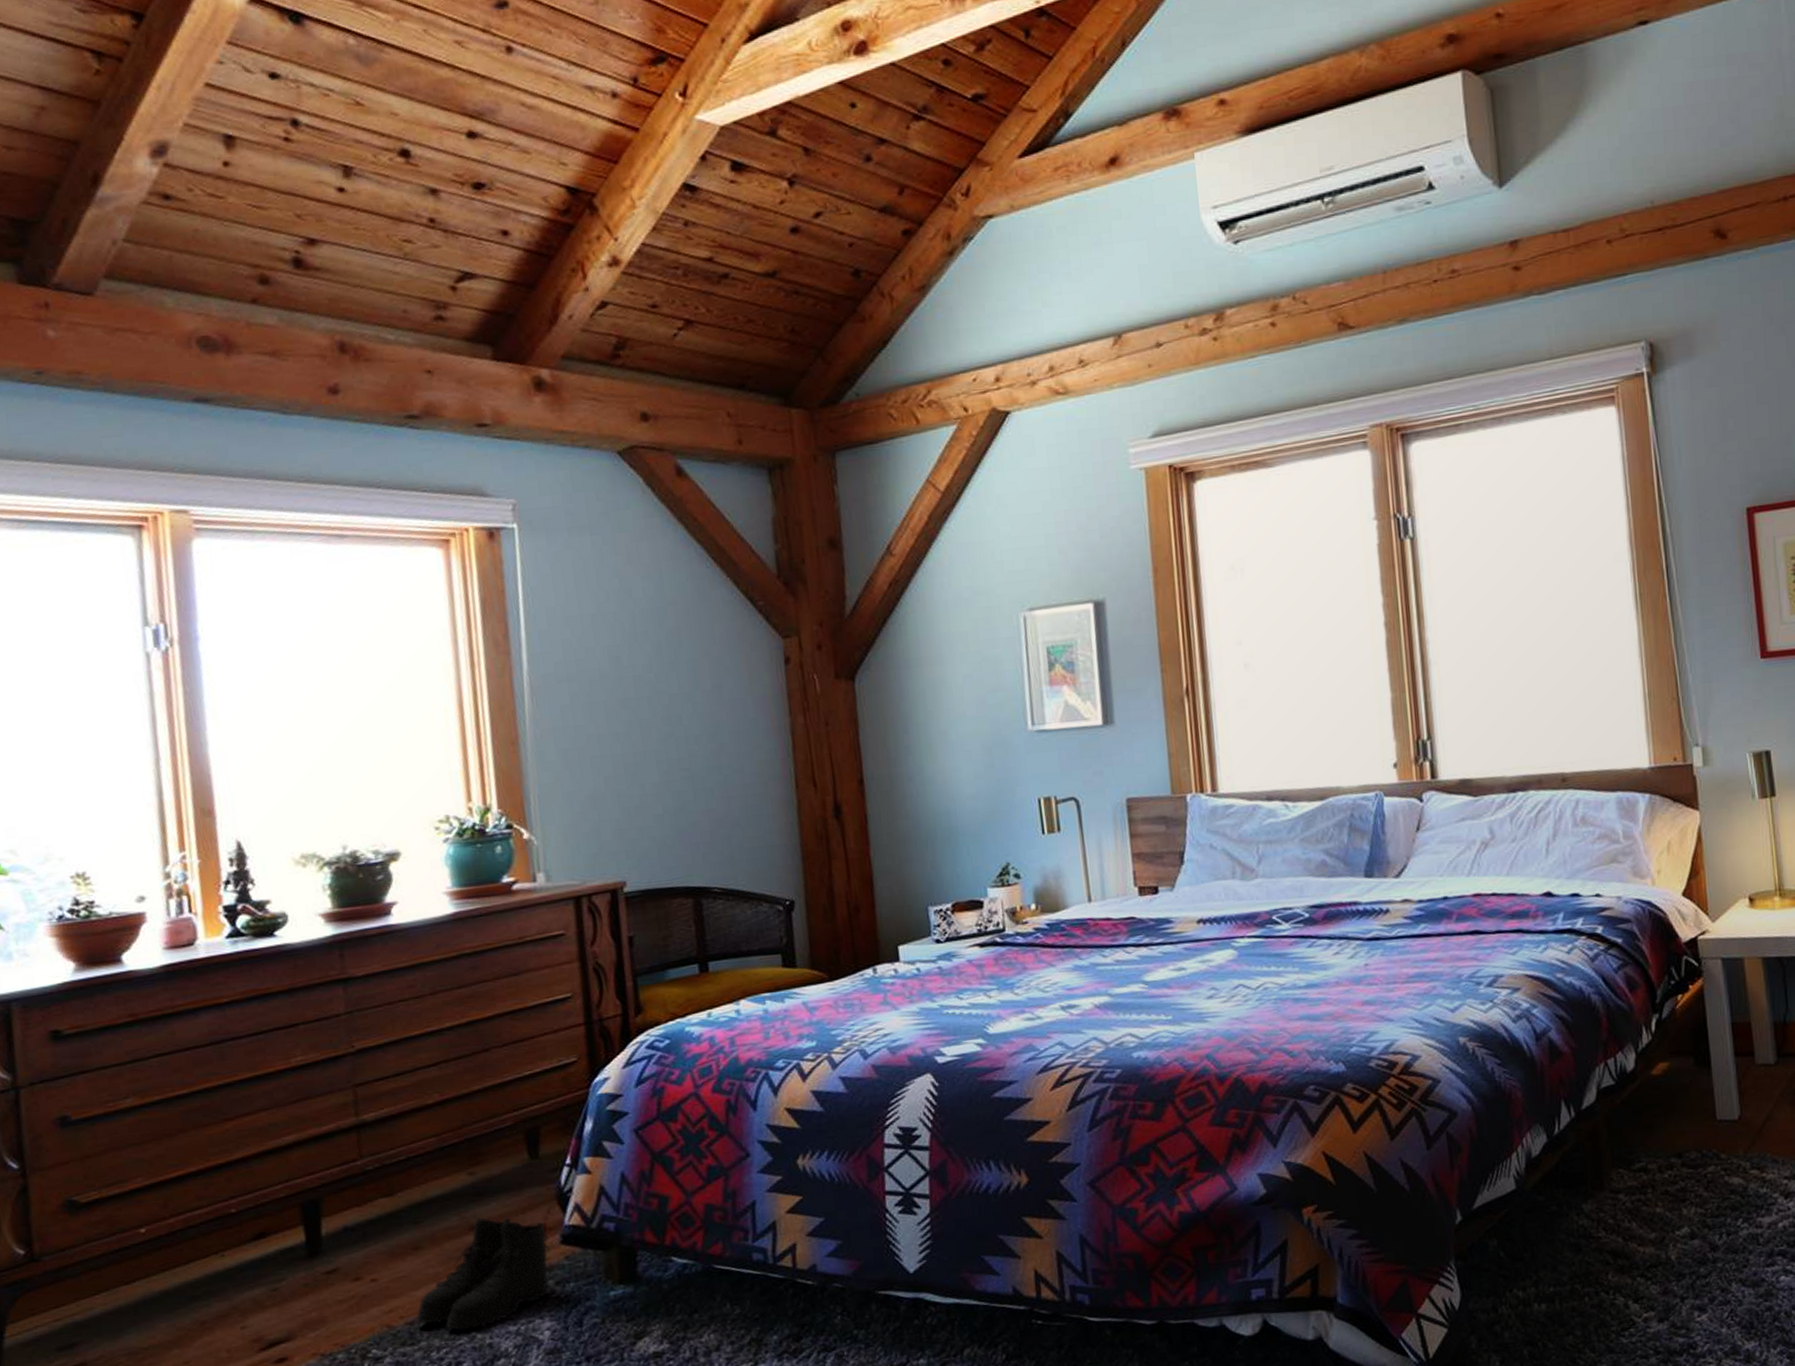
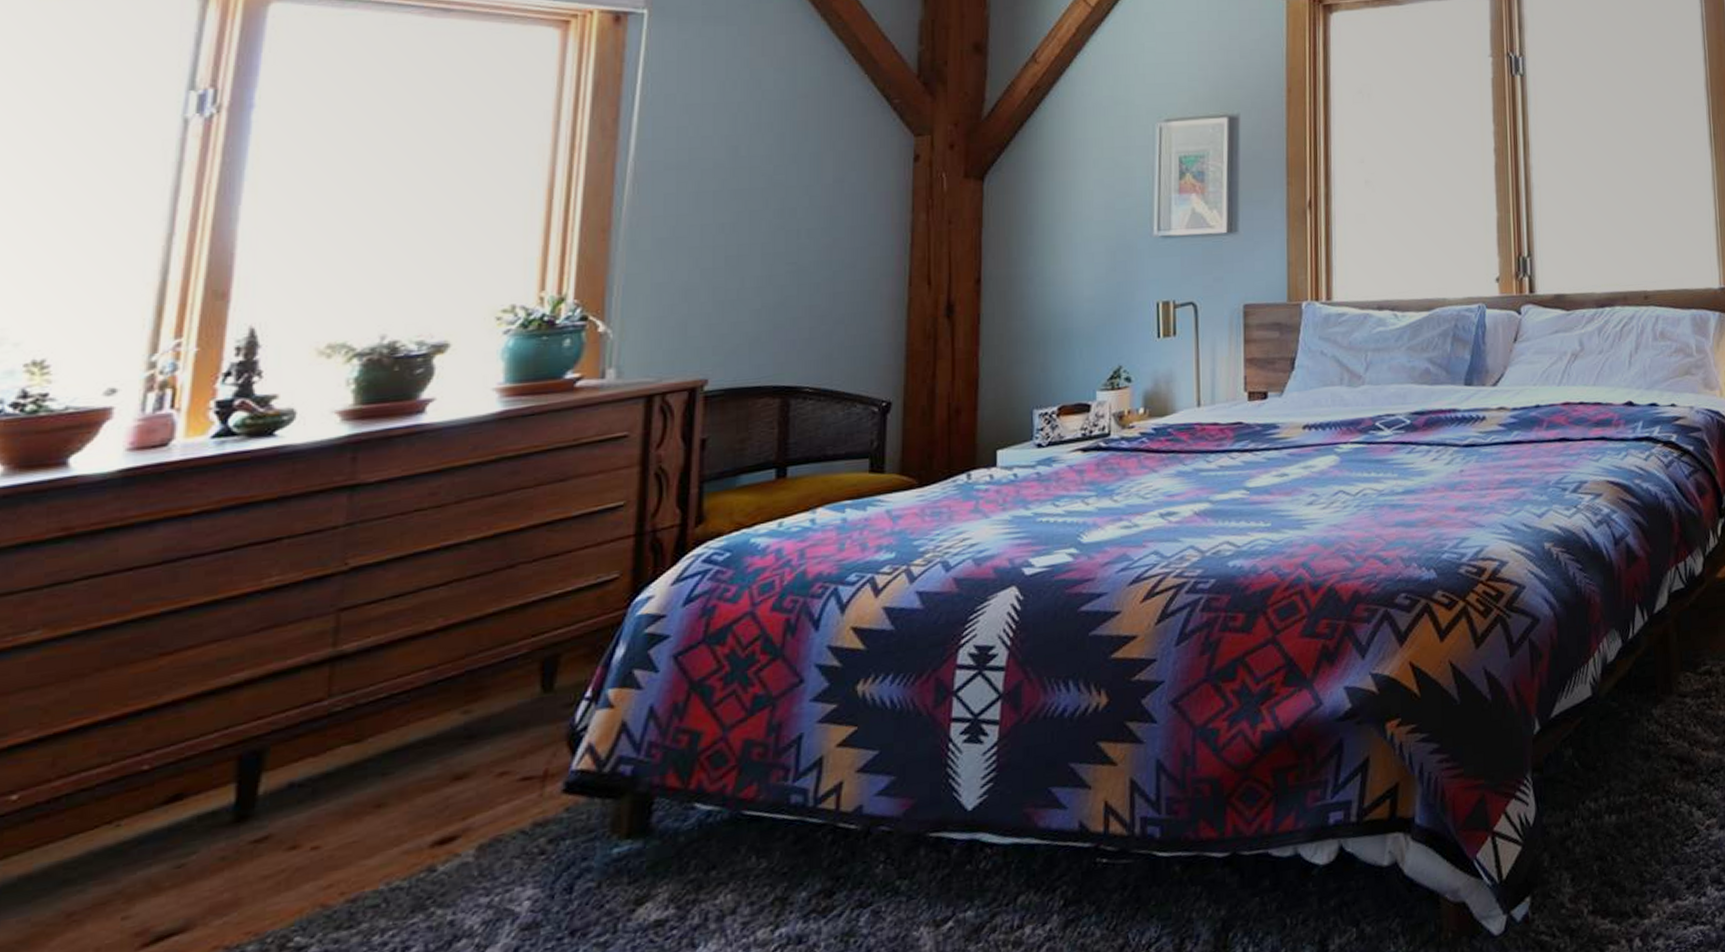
boots: present [416,1217,551,1330] -> none [361,763,549,906]

